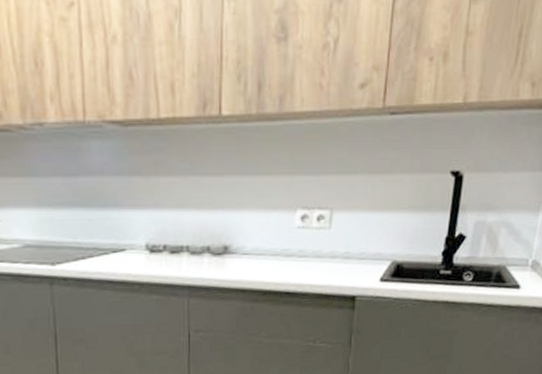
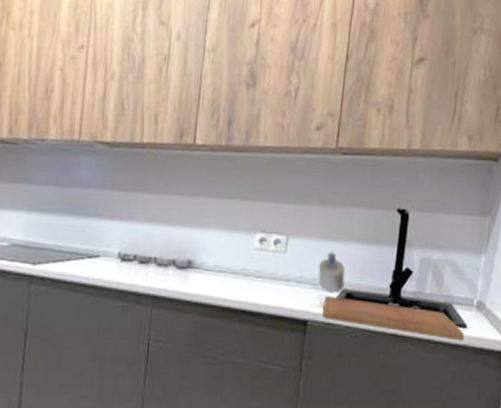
soap dispenser: none [365,223,395,266] -> present [317,252,346,293]
cutting board: none [371,269,518,302] -> present [322,296,465,341]

